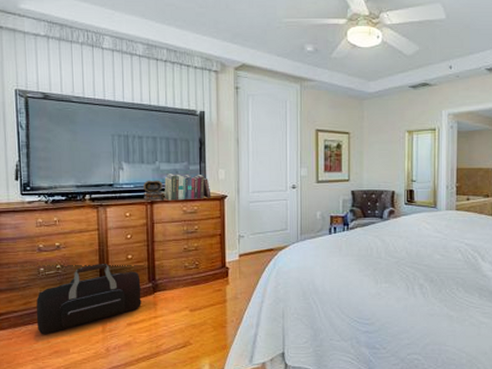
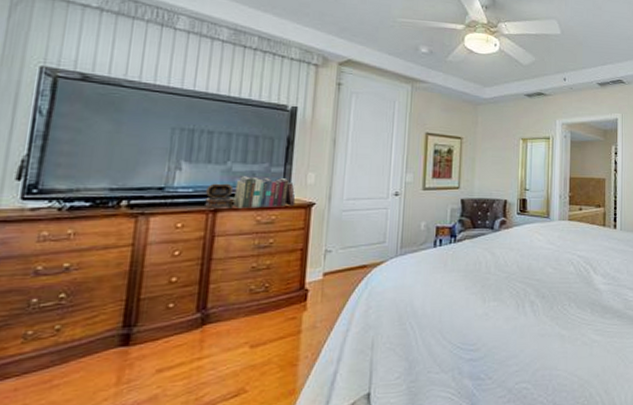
duffel bag: present [36,264,142,335] -> none [10,290,185,396]

